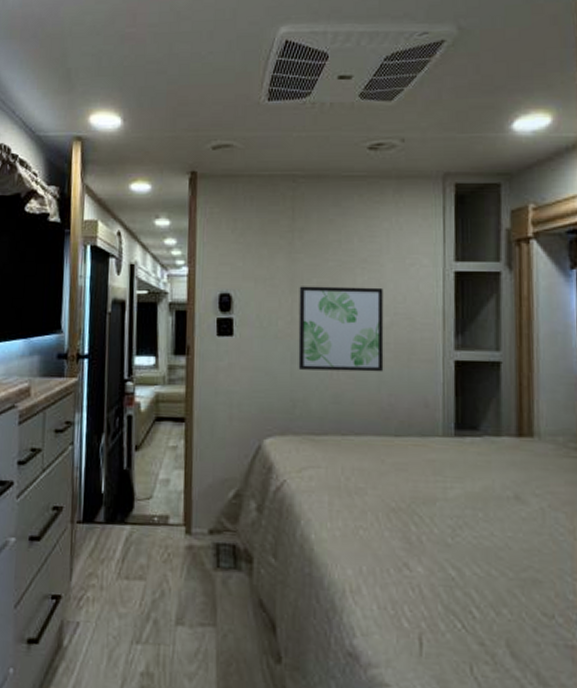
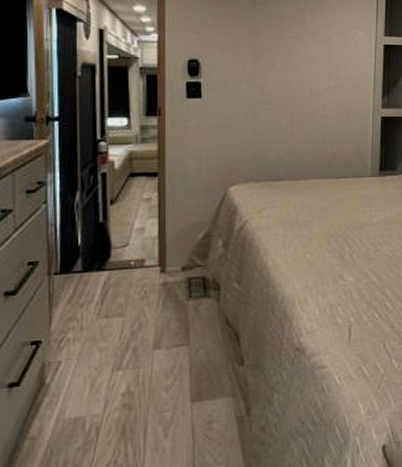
wall art: present [298,286,384,372] -> none [258,54,329,127]

